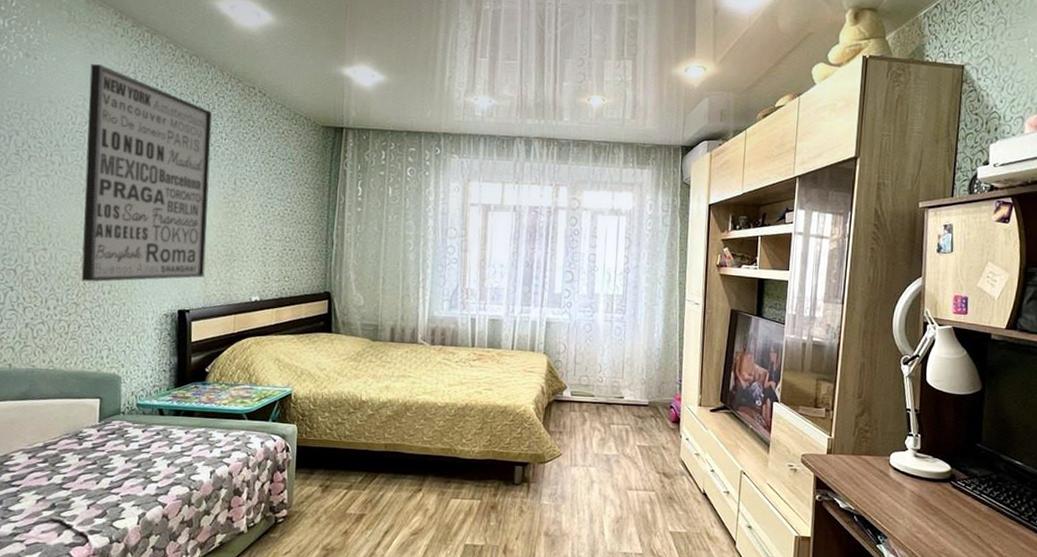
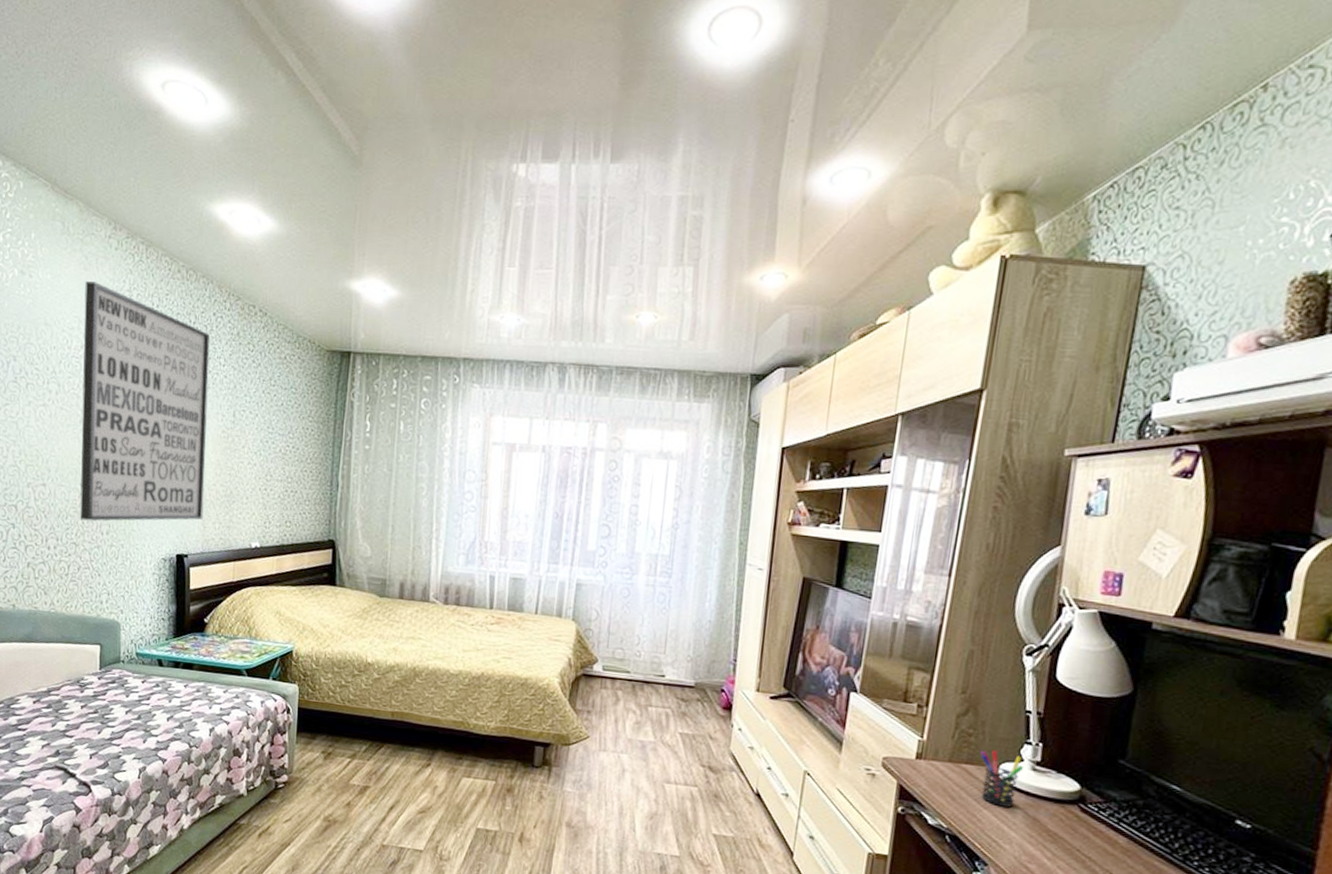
pen holder: none [875,442,908,489] -> present [980,750,1023,808]

